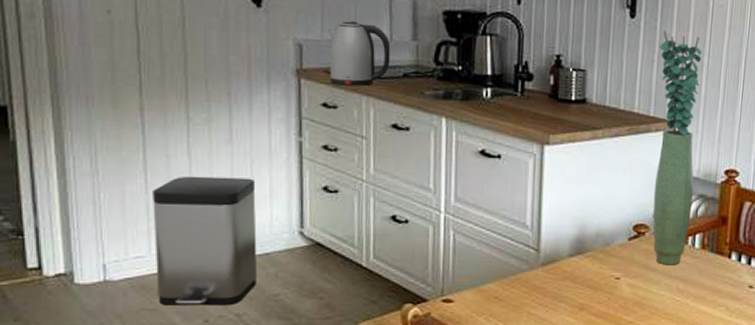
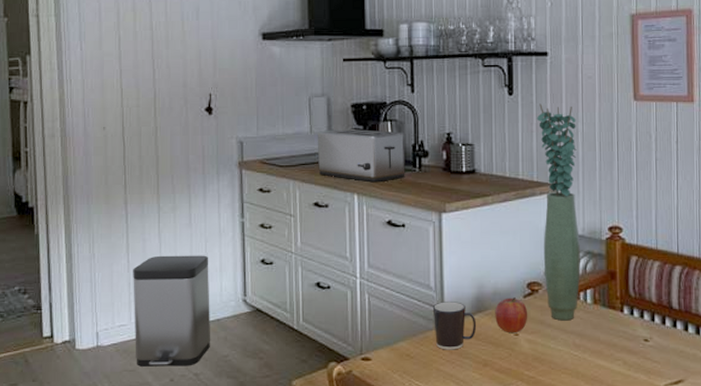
kettle: present [329,21,391,87] -> none [263,119,311,174]
toaster: none [398,39,506,106] -> present [317,128,405,183]
mug: none [527,241,575,293] -> present [432,302,477,350]
fruit: none [596,240,632,276] -> present [495,297,528,332]

